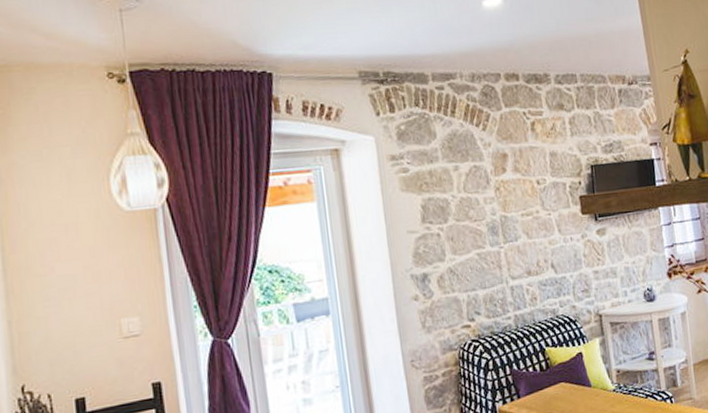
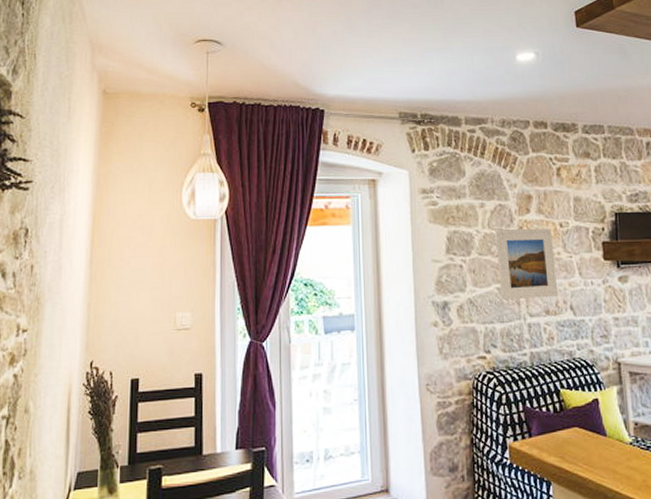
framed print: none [471,187,539,266] -> present [495,228,559,300]

